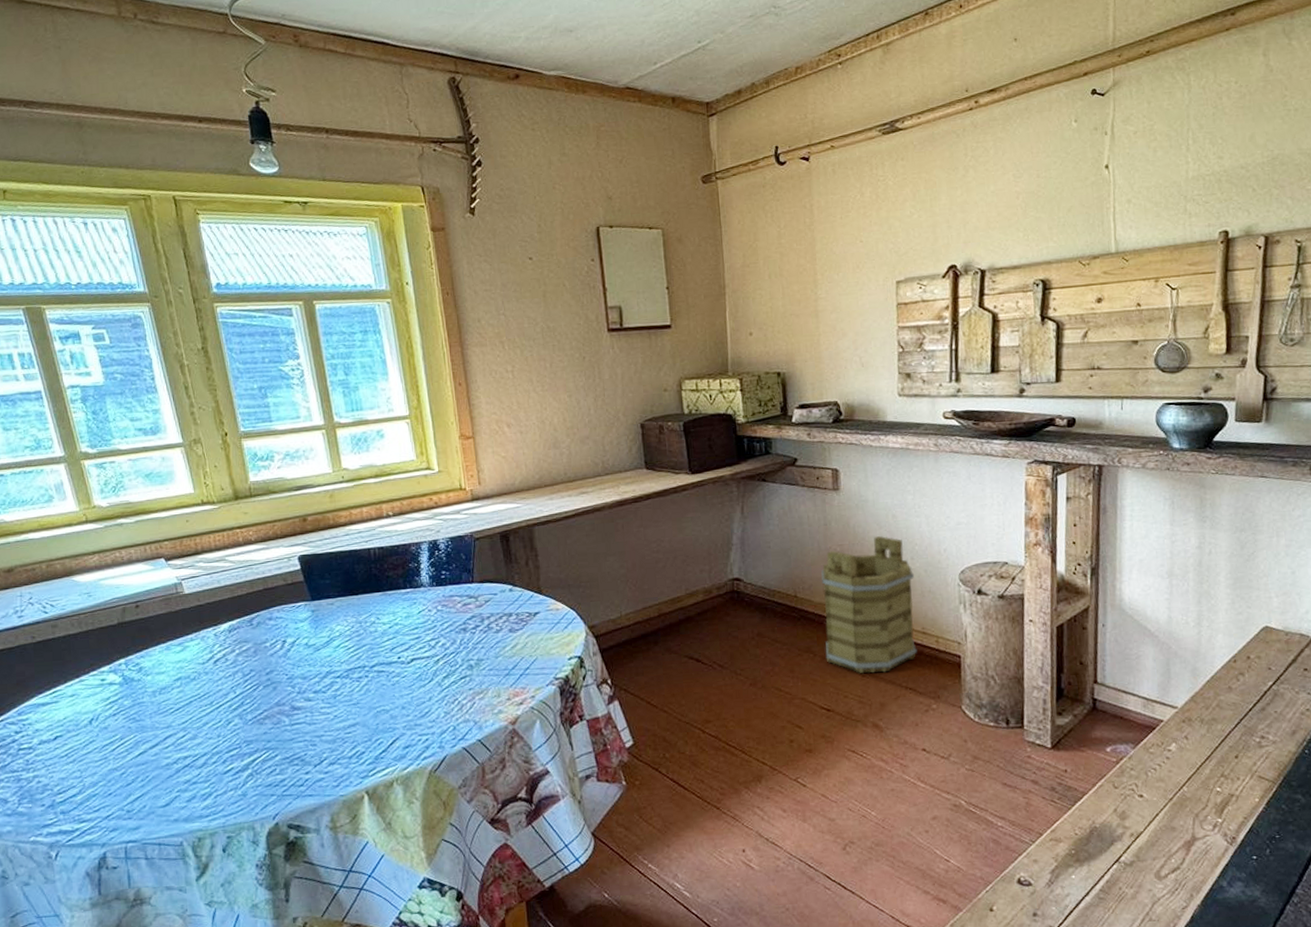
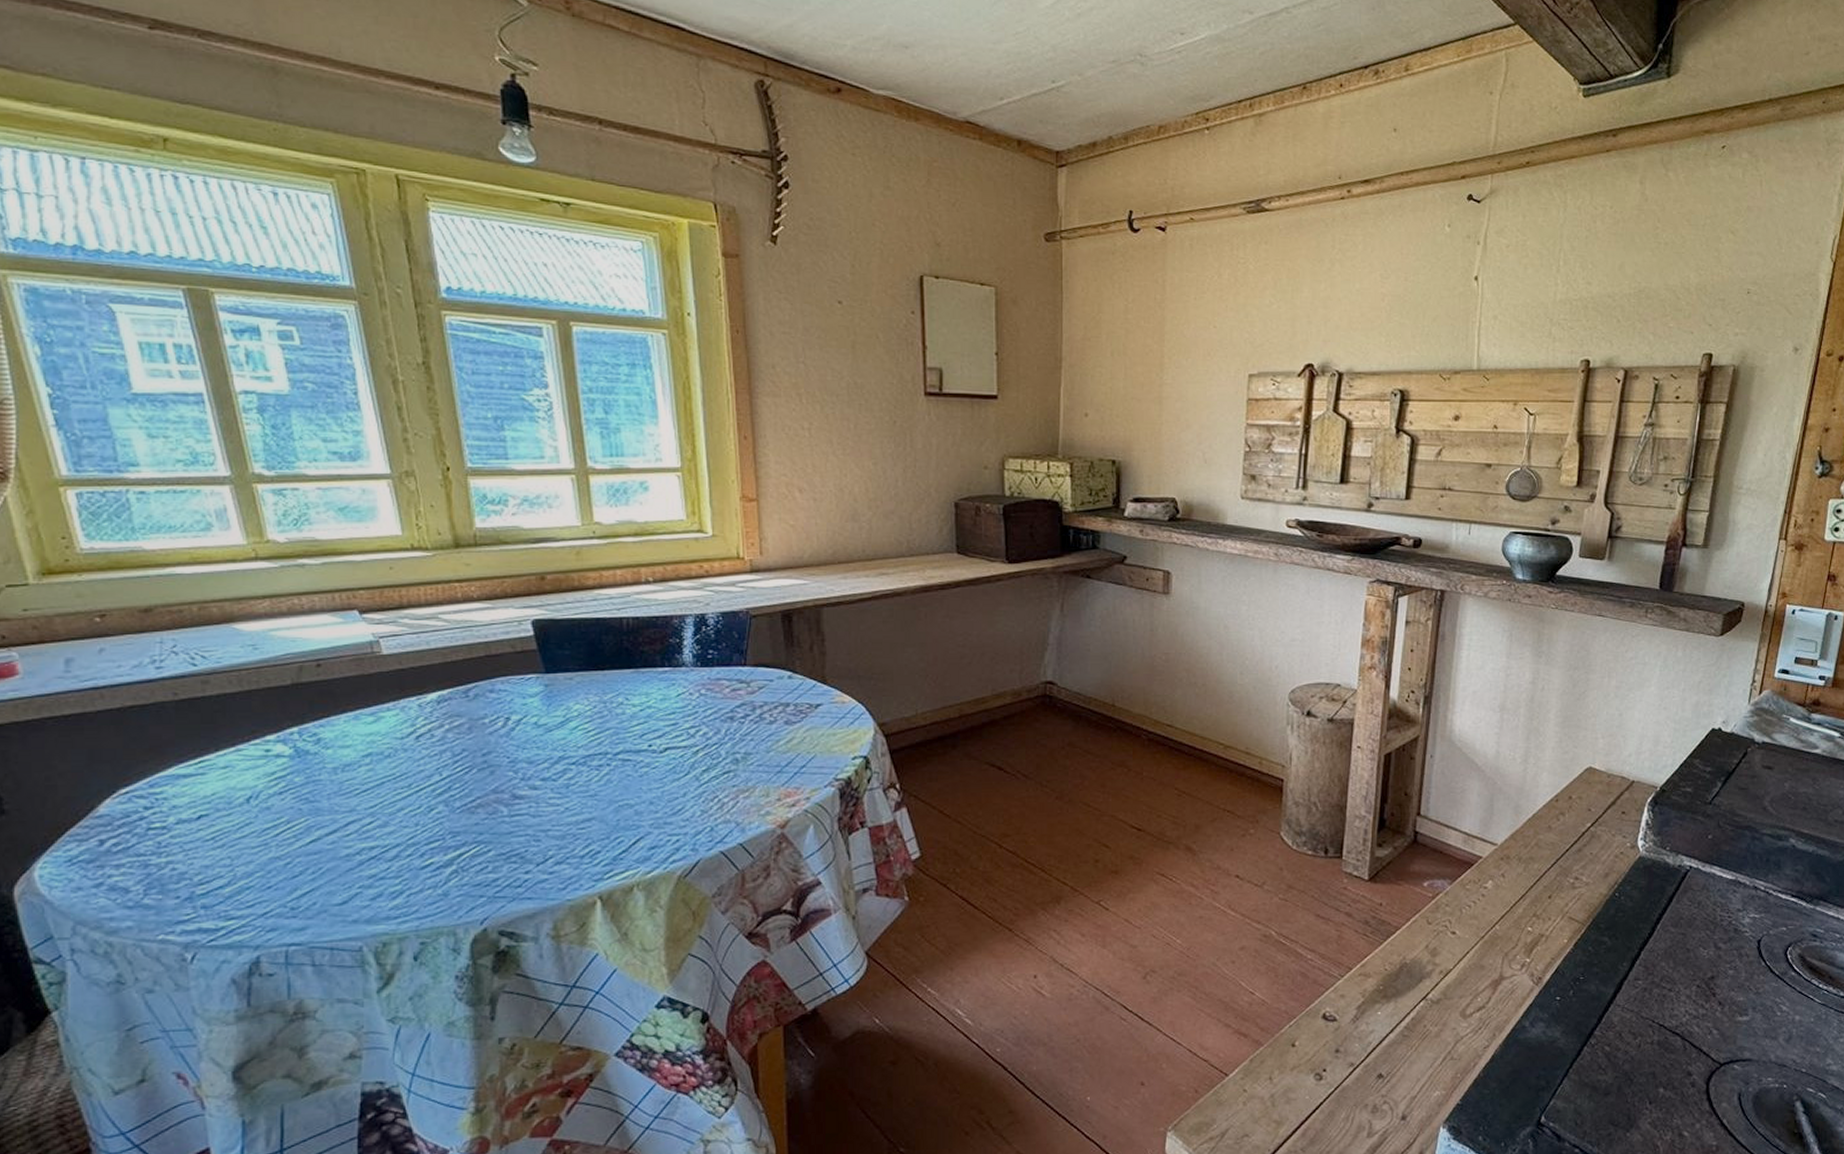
bucket: present [820,536,917,674] -> none [1141,647,1243,793]

